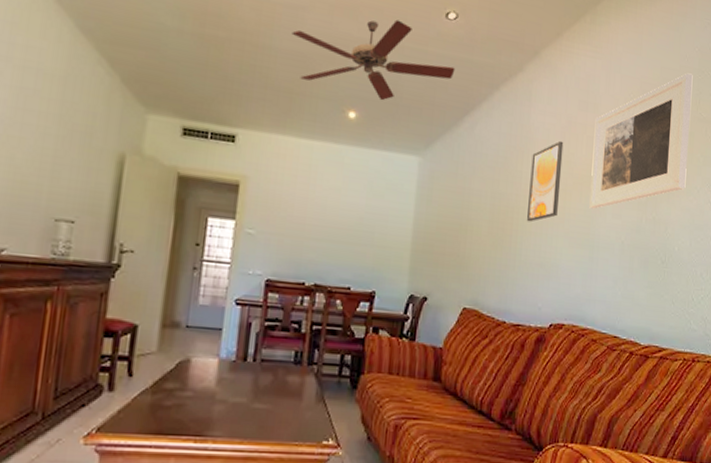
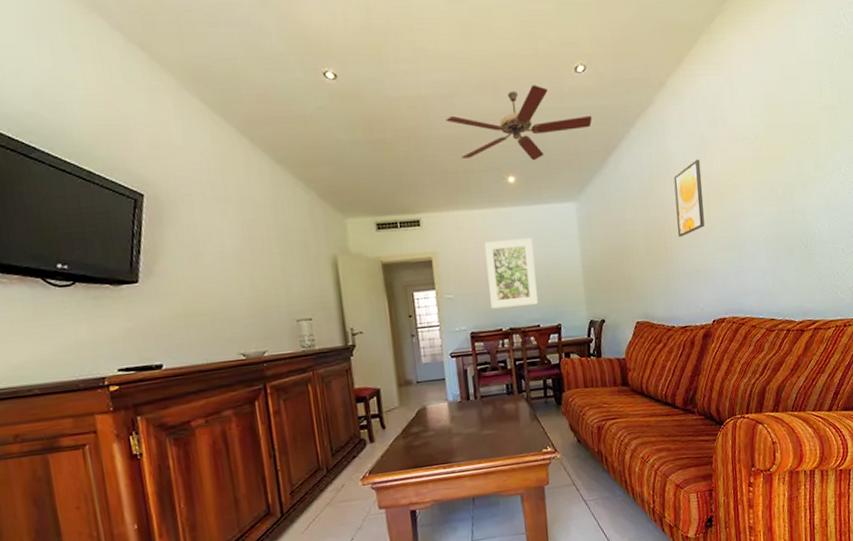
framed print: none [297,178,362,263] -> present [484,238,538,309]
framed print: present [589,73,693,209] -> none [725,67,818,214]

